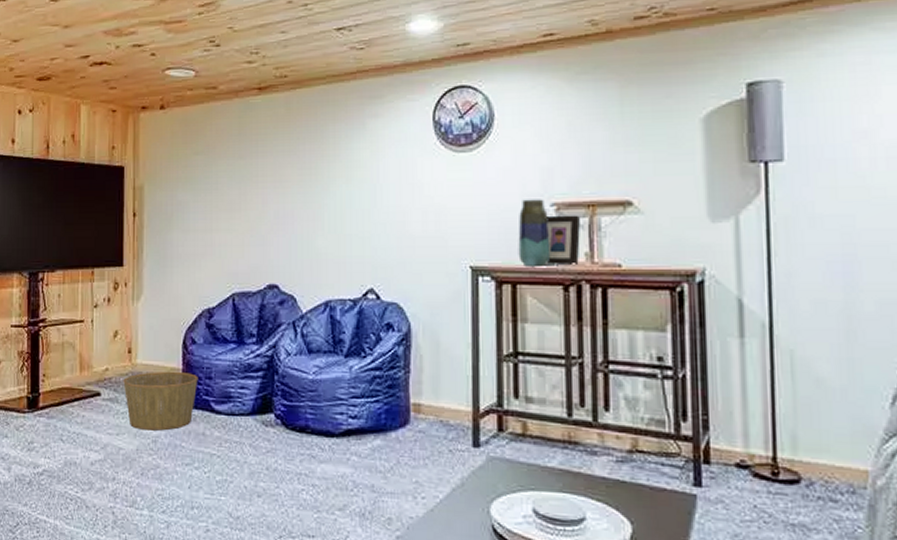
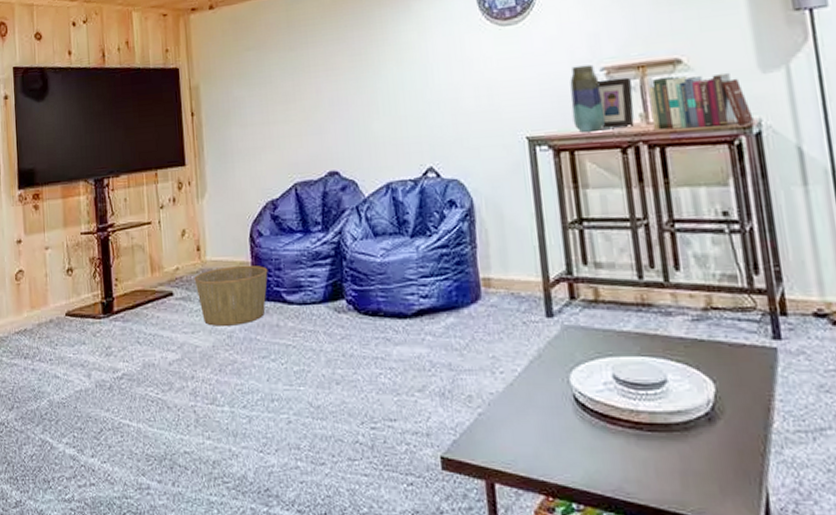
books: none [596,217,698,273] -> present [648,72,754,131]

